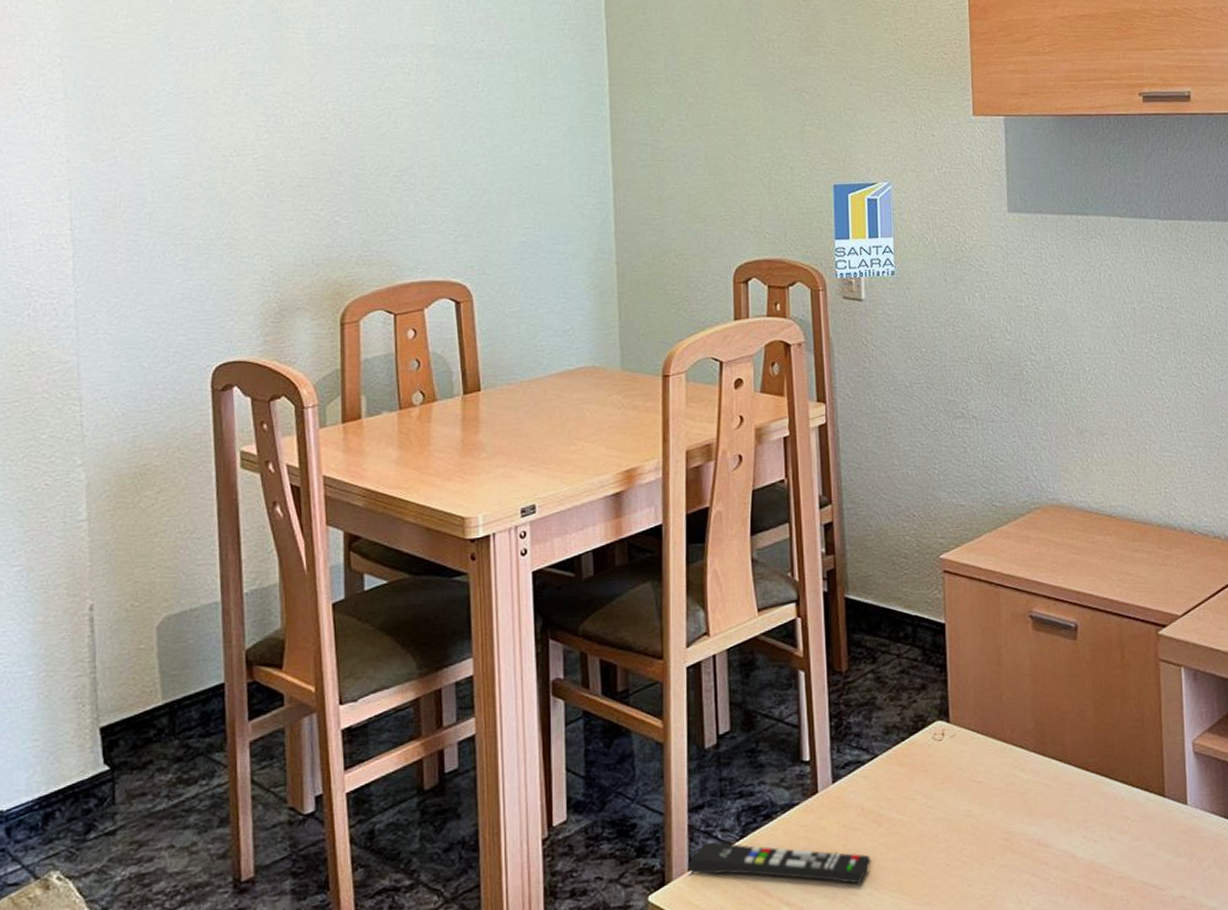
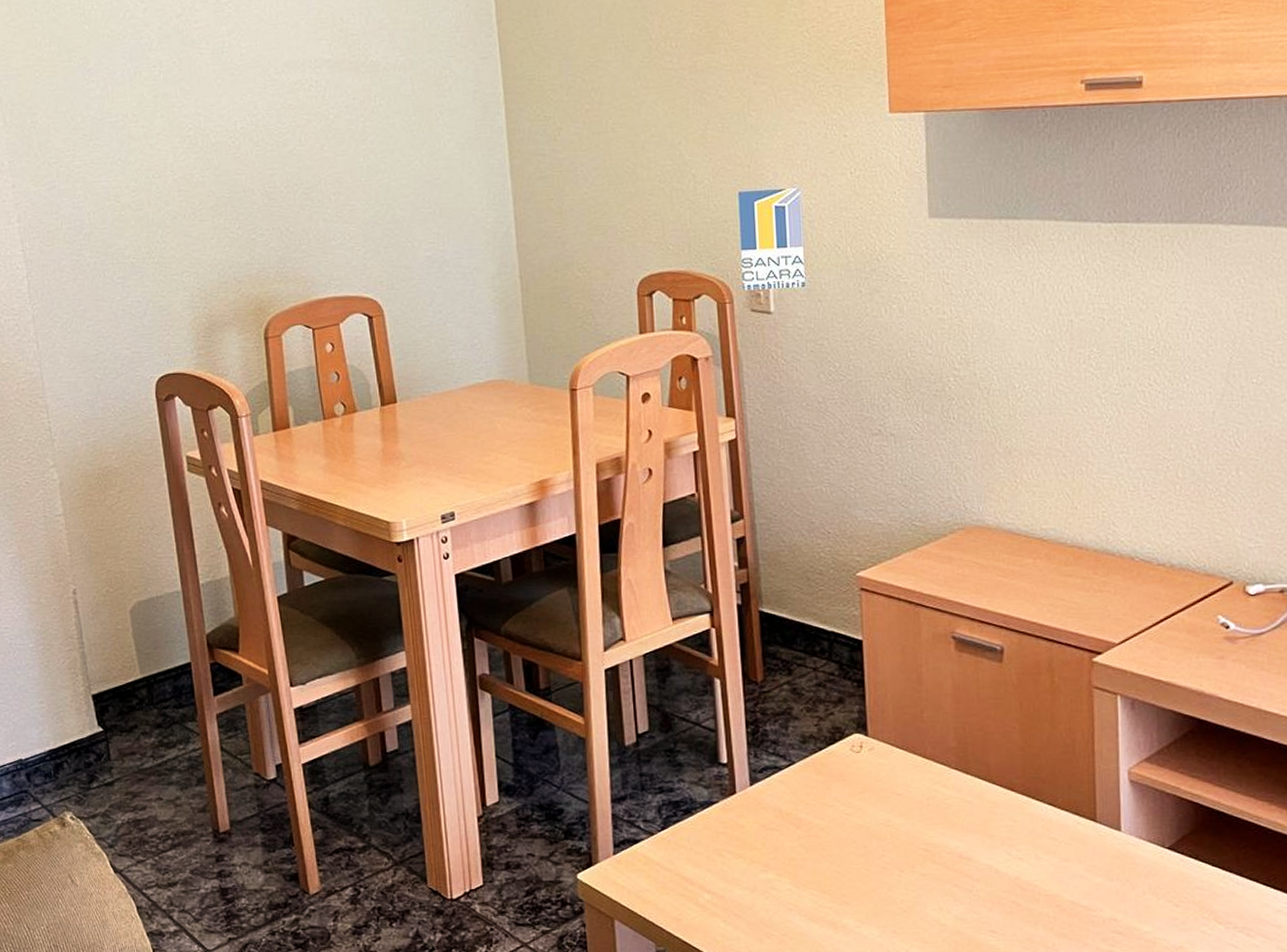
remote control: present [687,842,871,884] -> none [612,832,790,880]

